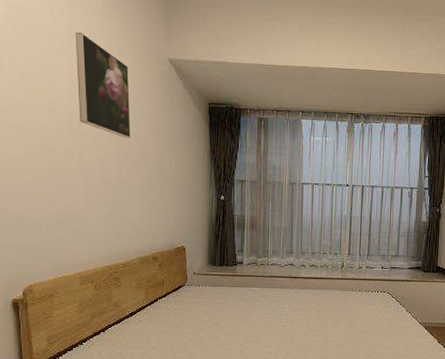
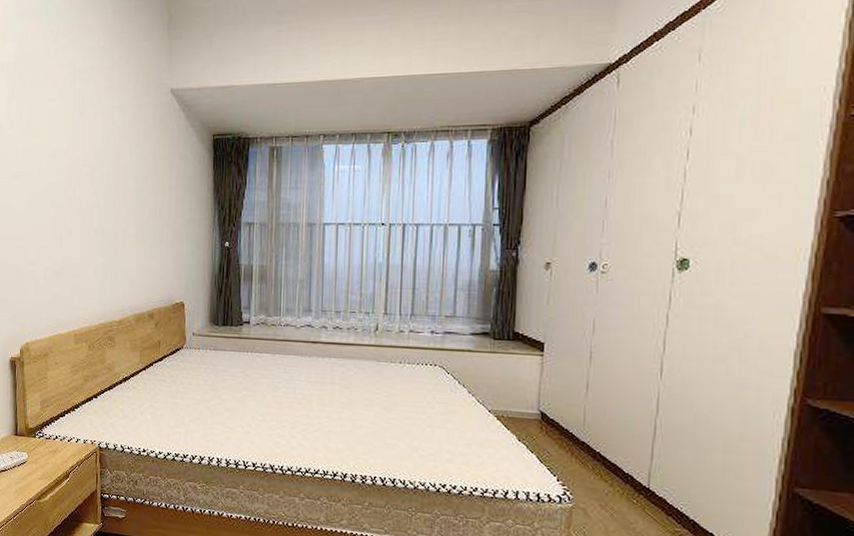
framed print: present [75,31,131,138] -> none [77,71,130,181]

